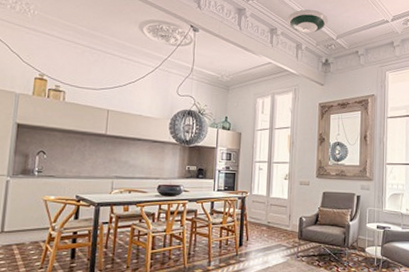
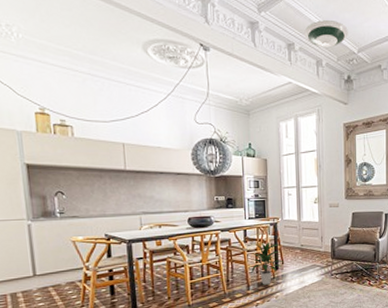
indoor plant: none [214,217,248,262] -> present [251,243,283,285]

